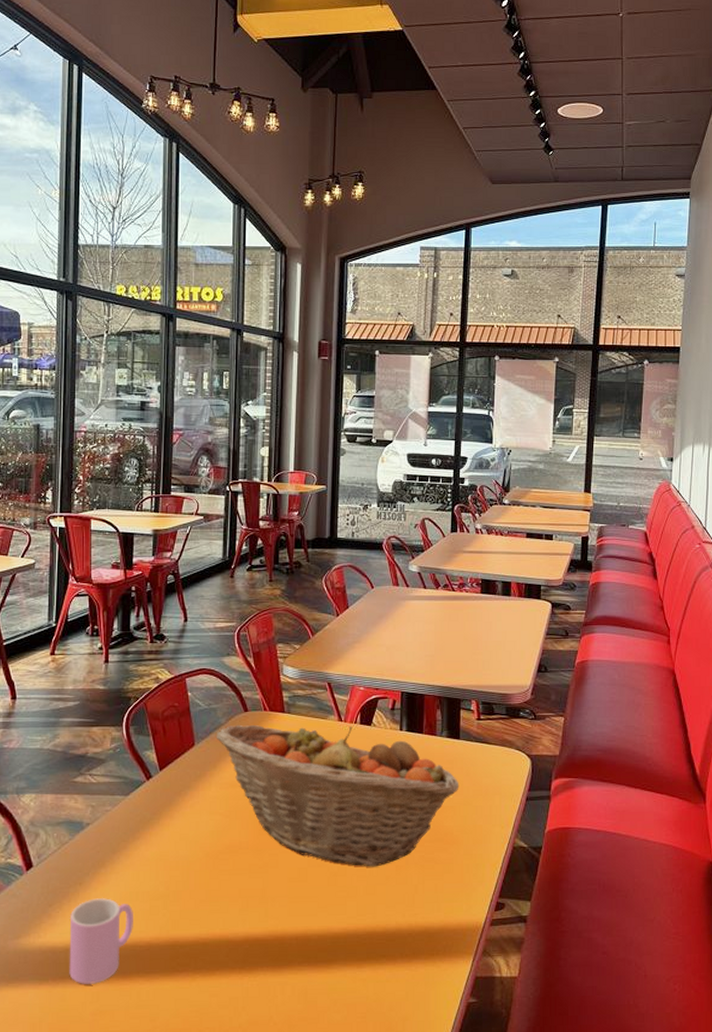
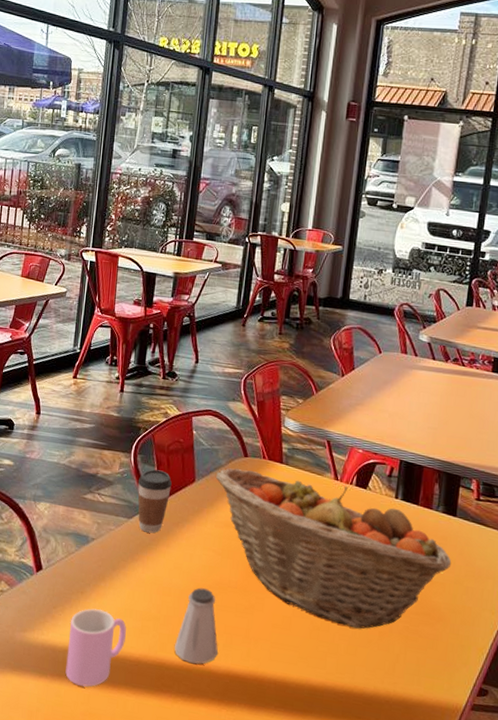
coffee cup: none [132,739,170,807] -> present [137,469,172,533]
saltshaker: none [187,855,235,936] -> present [174,587,219,664]

